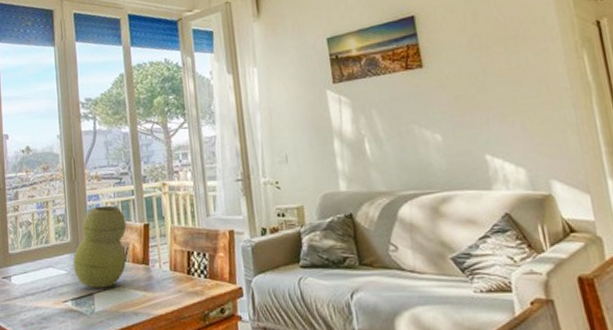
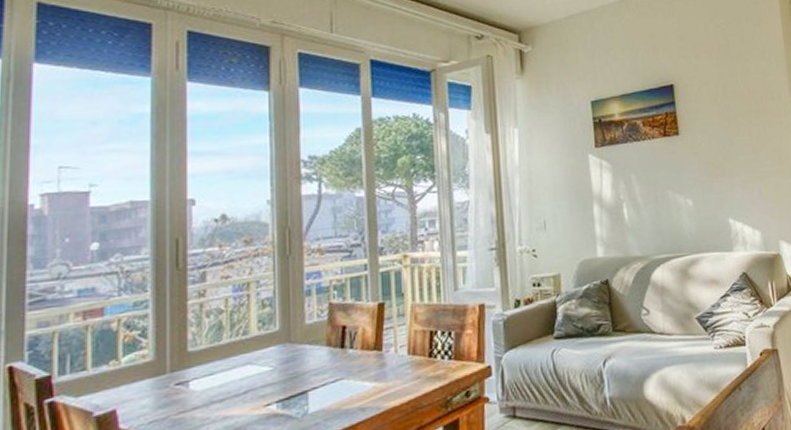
vase: present [72,205,127,288] -> none [281,283,356,385]

